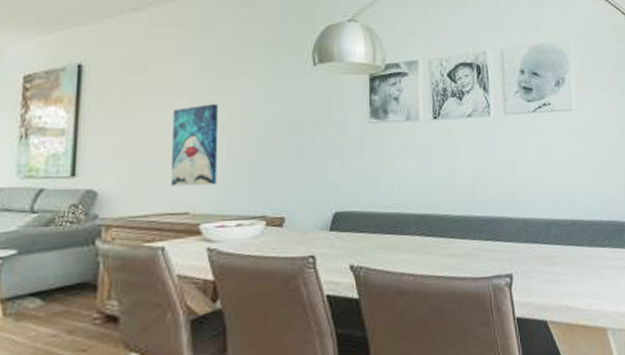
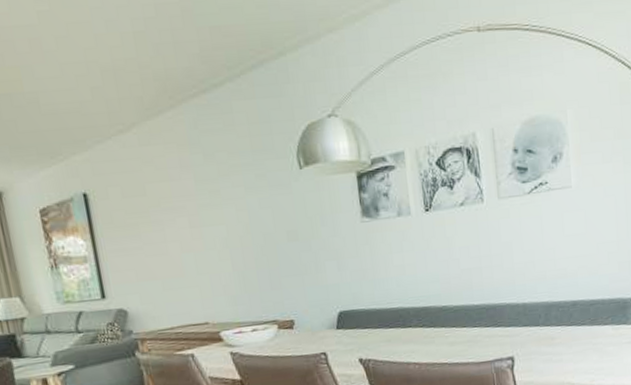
wall art: present [171,104,219,187] -> none [176,219,228,300]

